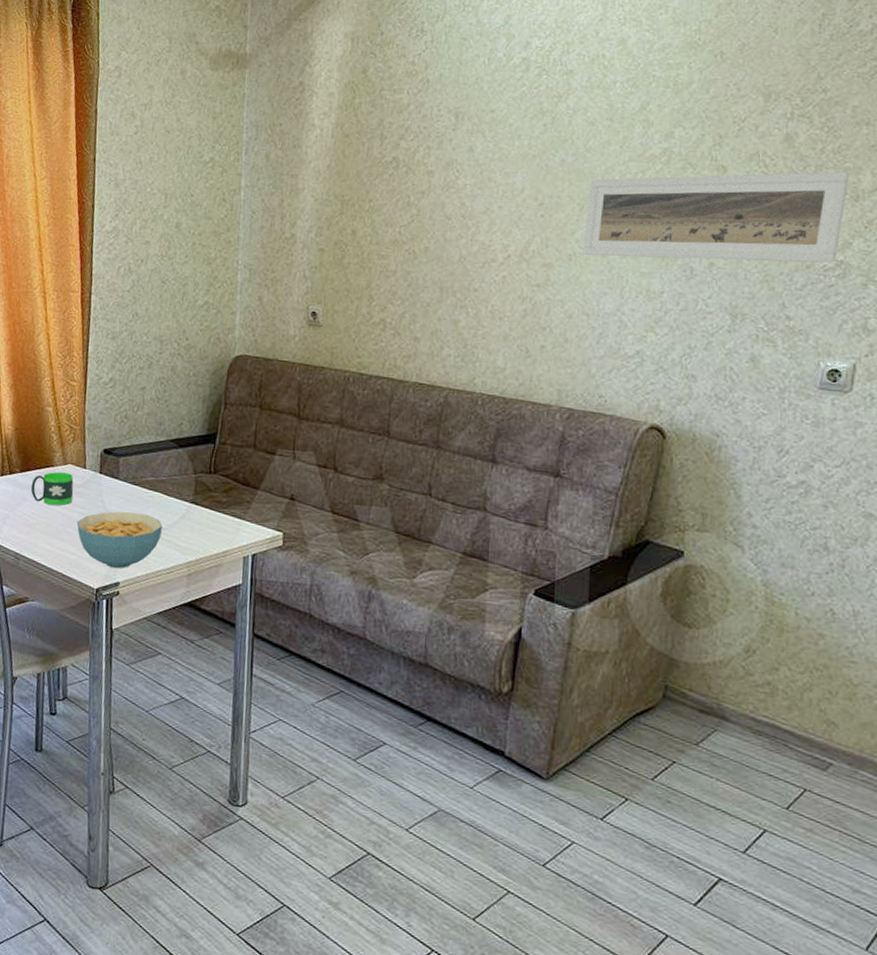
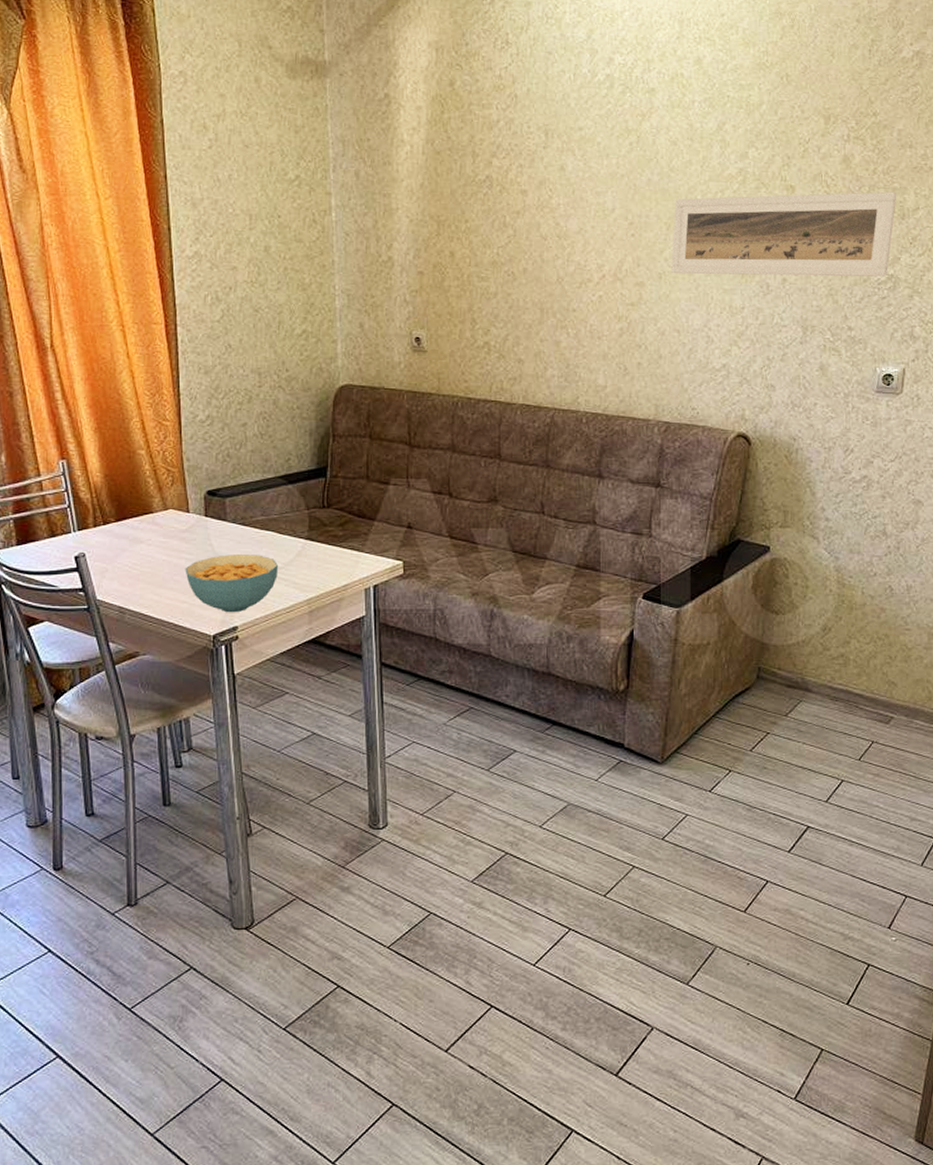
mug: present [30,471,74,506] -> none [129,517,178,553]

